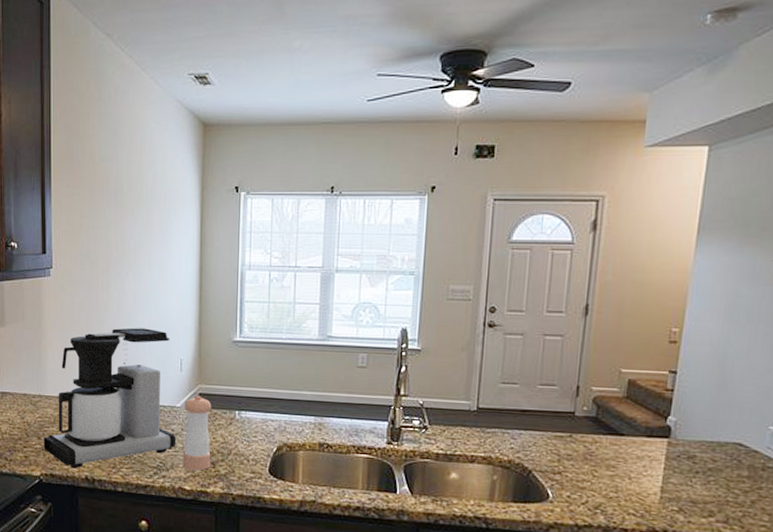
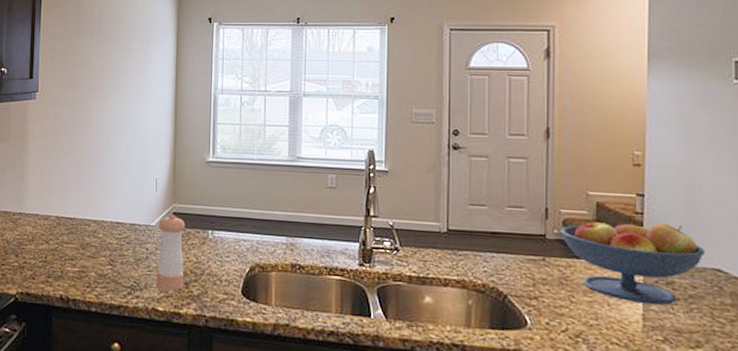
coffee maker: present [43,328,176,469] -> none [21,148,151,287]
fruit bowl: none [589,397,729,478] -> present [560,220,705,305]

